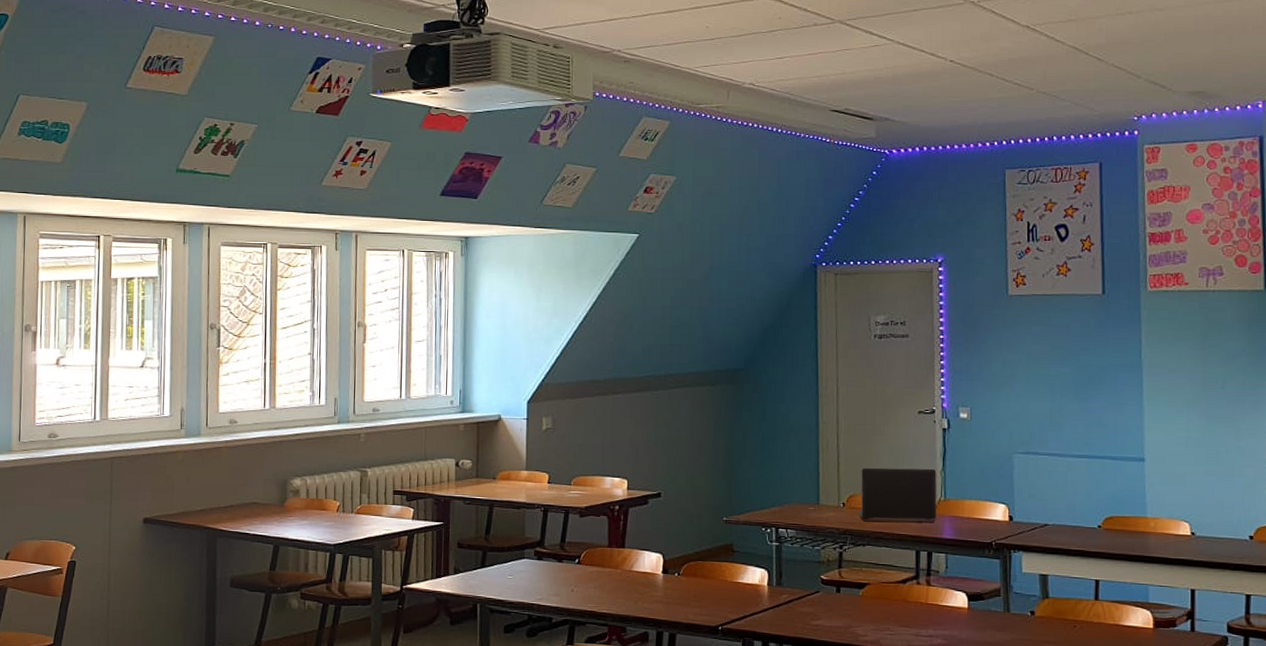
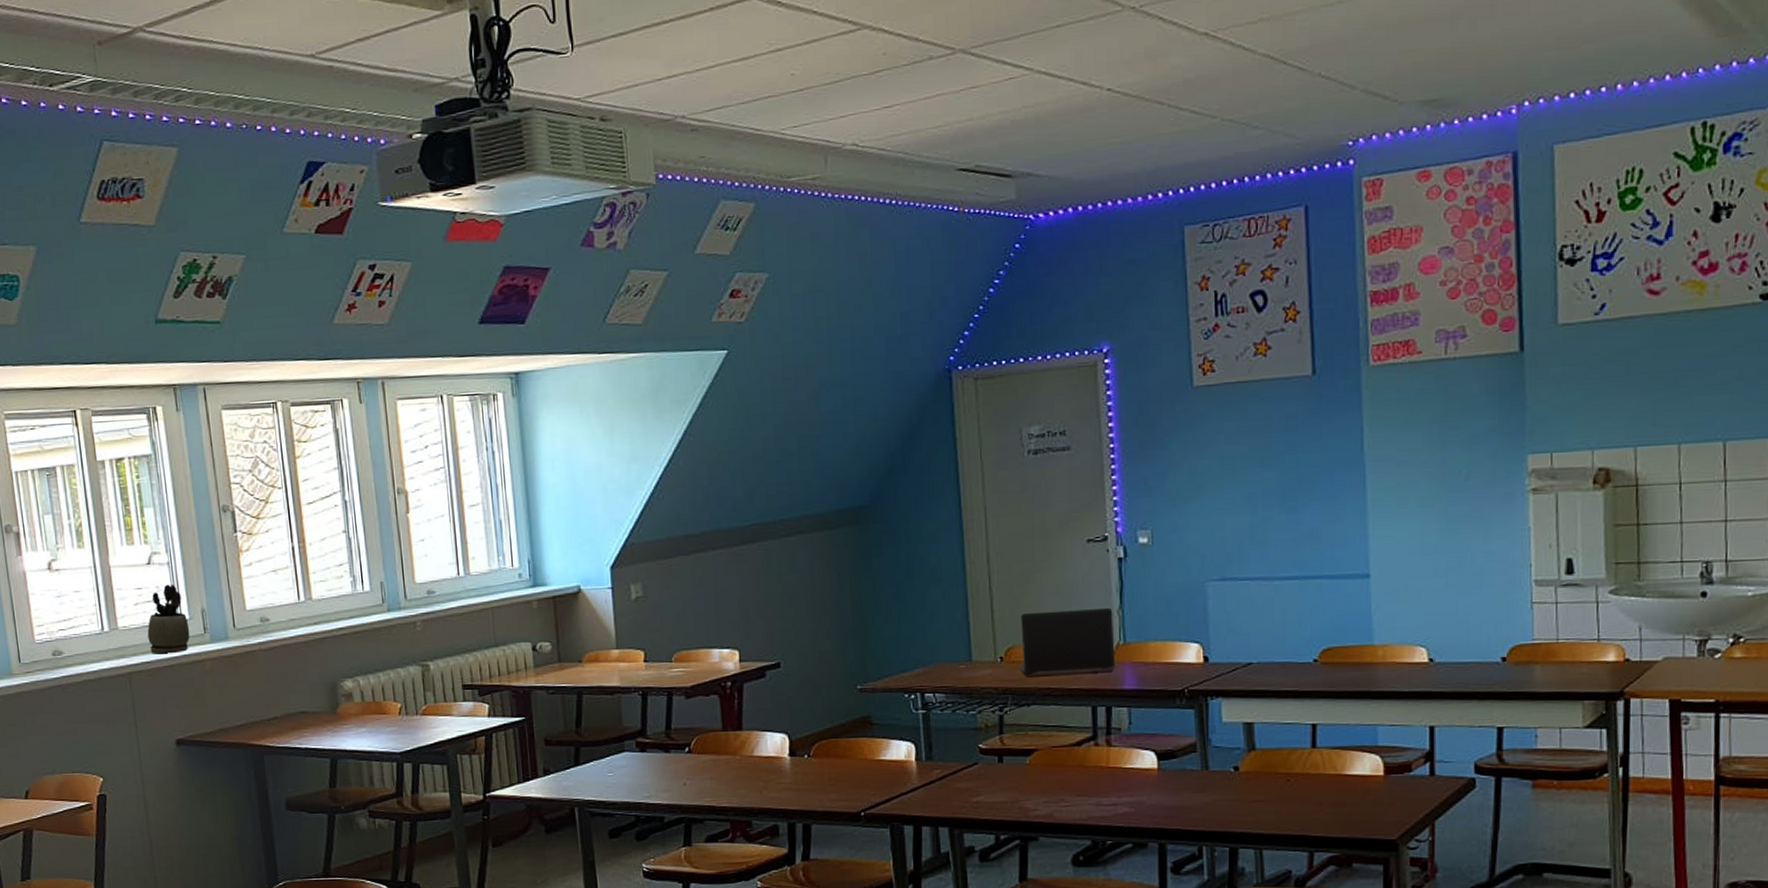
potted cactus: none [132,385,169,444] -> present [147,584,190,654]

